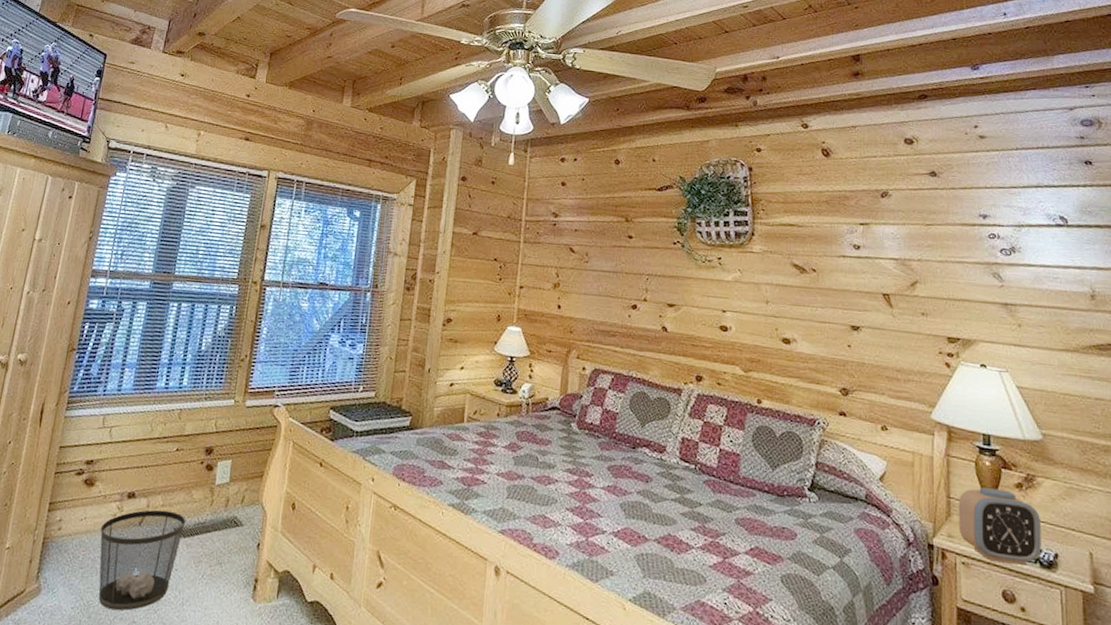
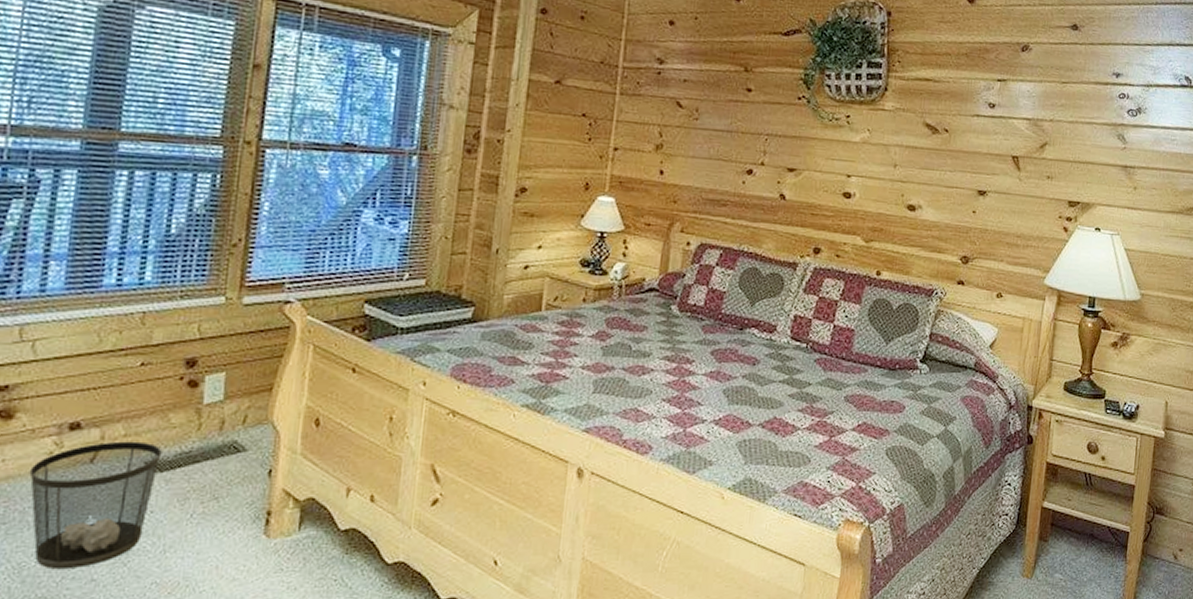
alarm clock: present [958,487,1042,565] -> none [1056,348,1129,418]

